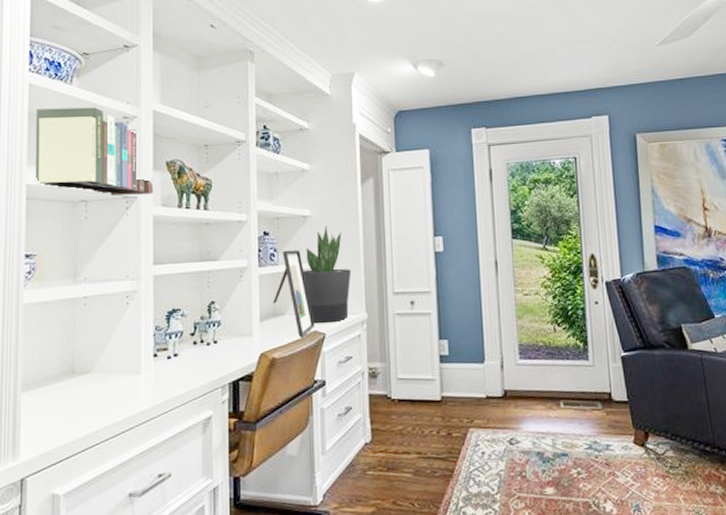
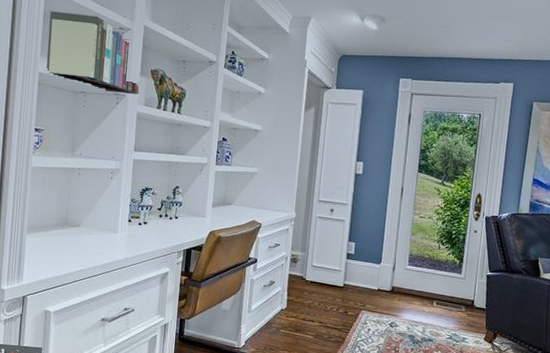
picture frame: present [273,250,315,338] -> none [224,155,255,224]
planter: present [304,225,351,323] -> none [250,140,288,217]

